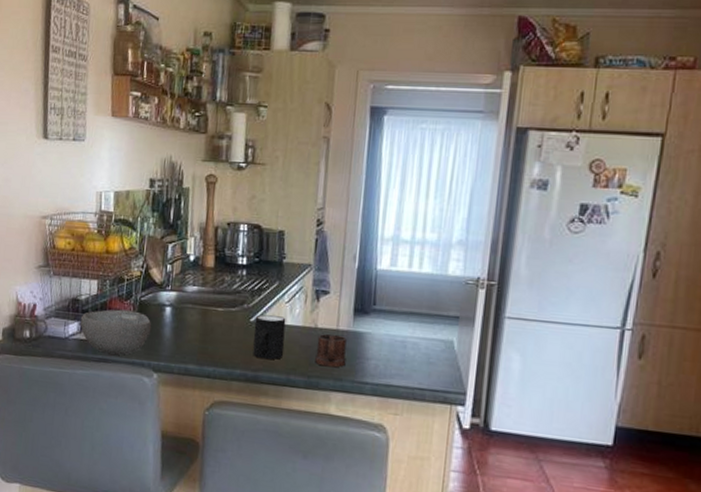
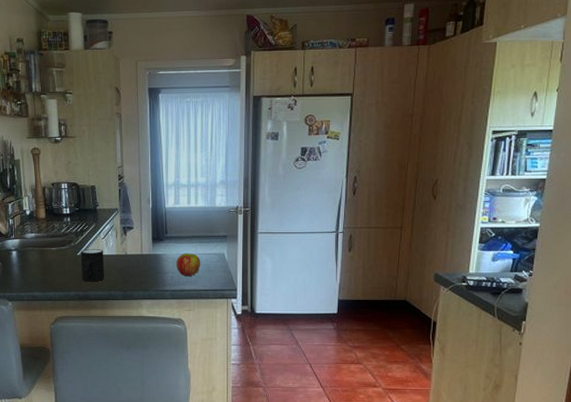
mug: present [315,333,347,368] -> none [128,258,150,282]
apple: none [383,334,419,367] -> present [176,253,201,276]

